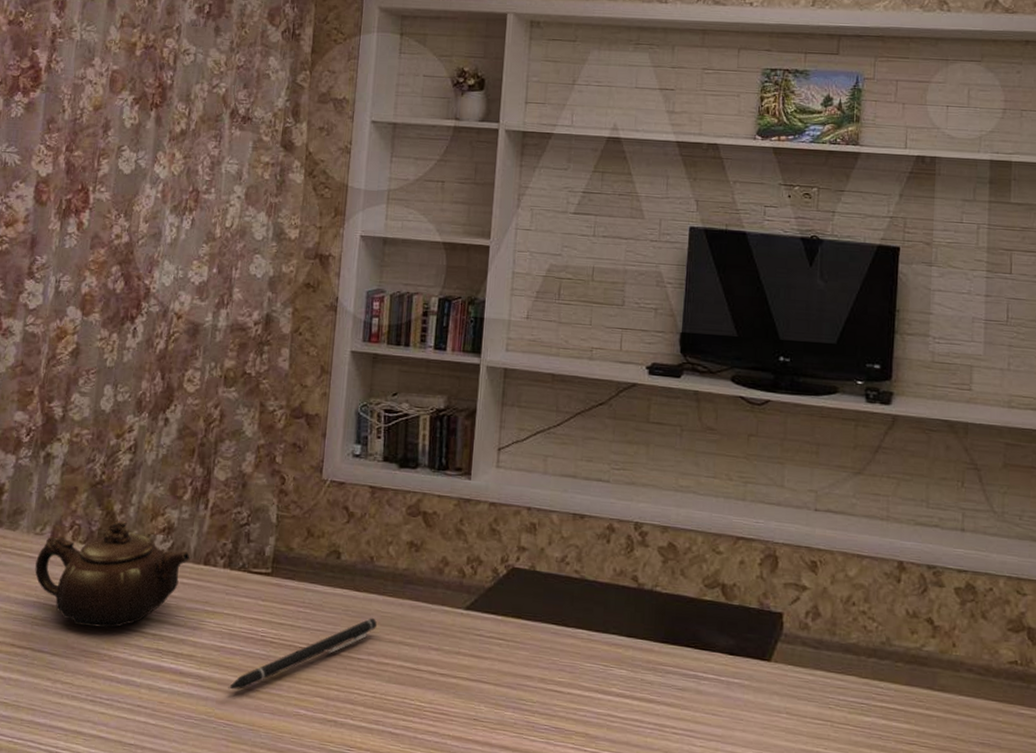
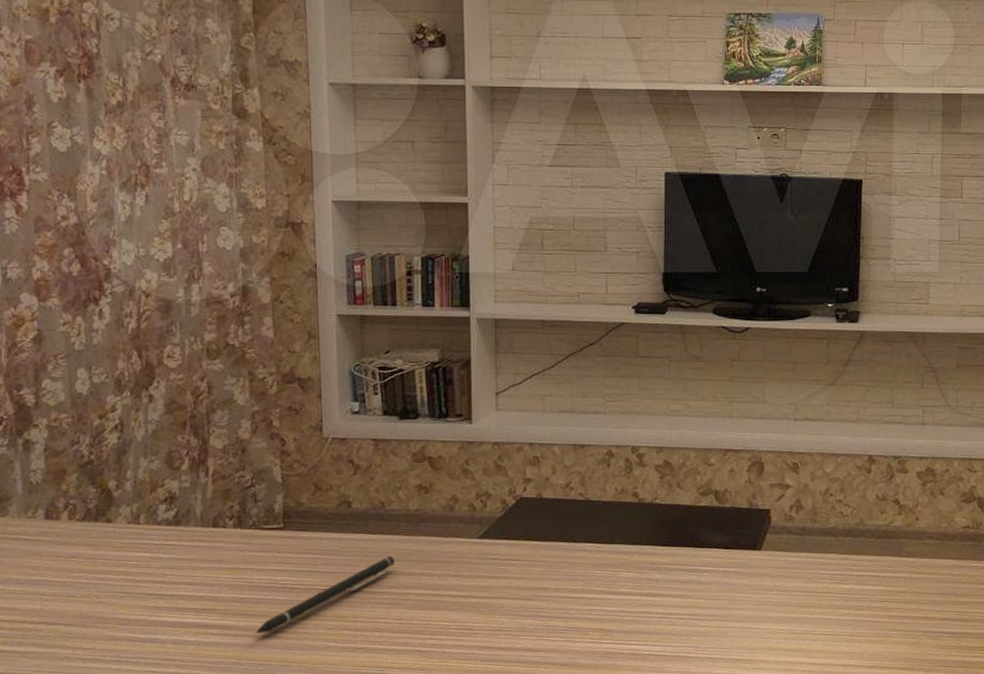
teapot: present [35,521,191,628] -> none [33,496,198,596]

